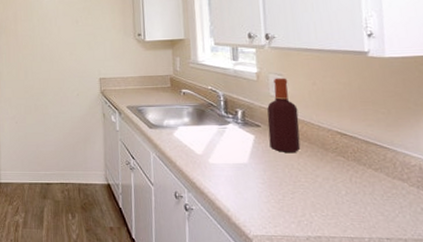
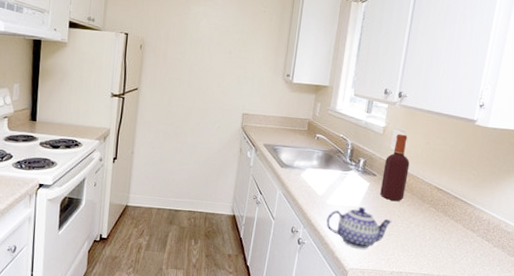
teapot: none [212,163,293,212] -> present [326,207,392,249]

